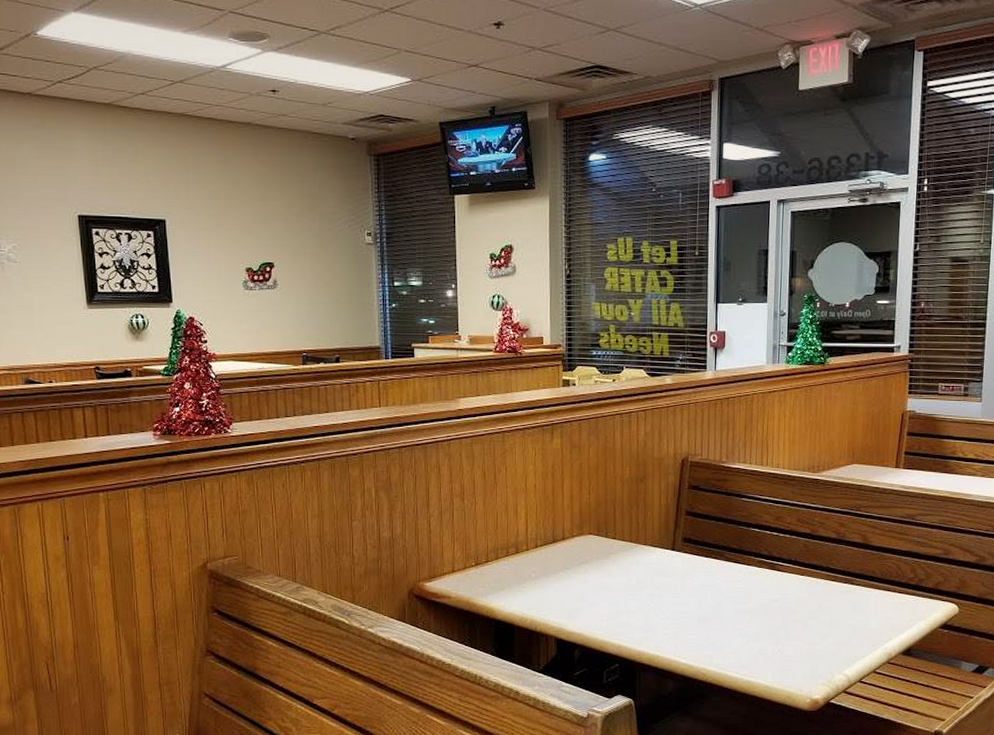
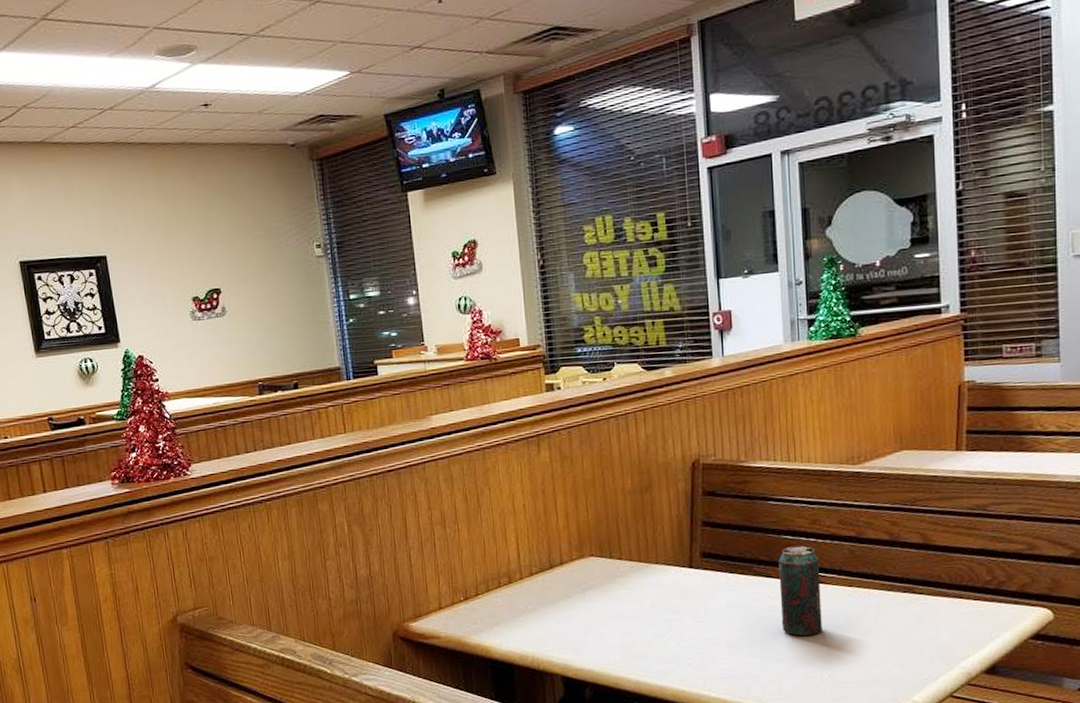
beverage can: none [744,538,779,614] -> present [778,545,822,636]

